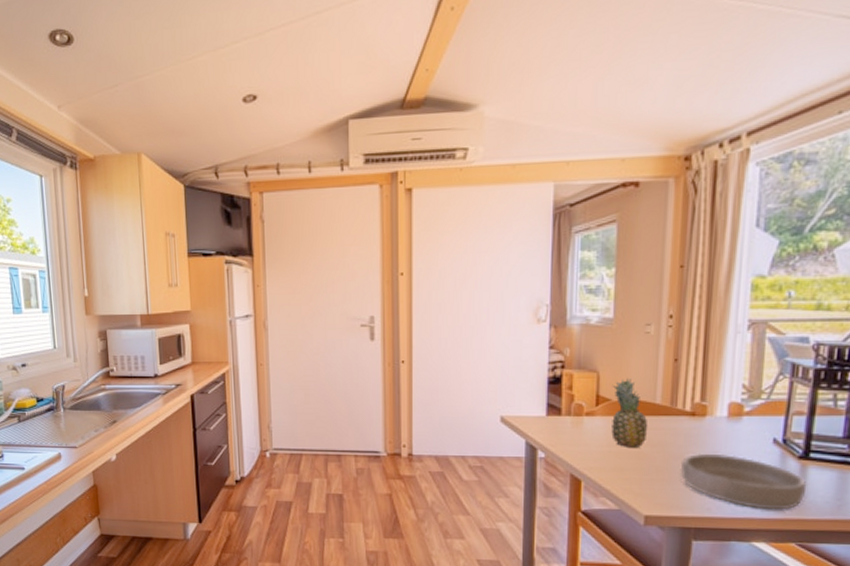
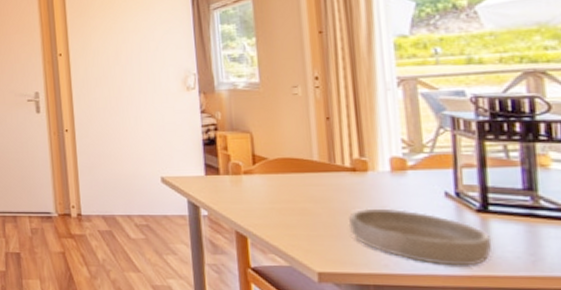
fruit: present [611,379,648,449] -> none [266,138,310,205]

